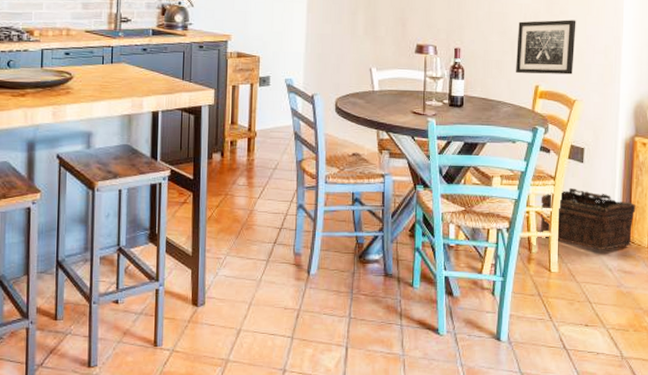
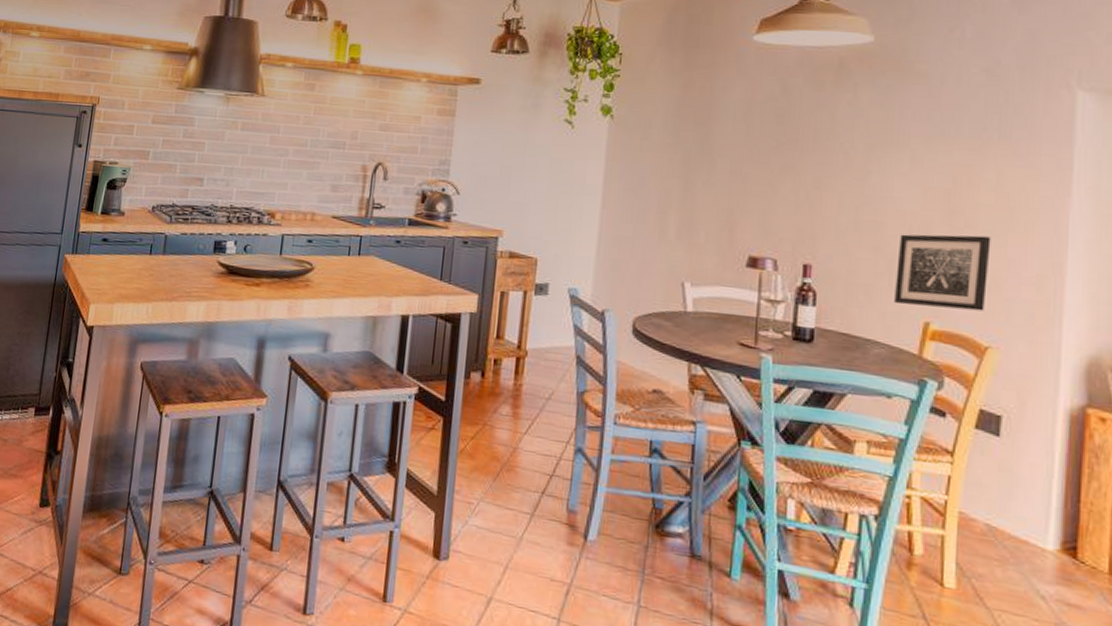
basket: present [540,188,636,250] -> none [927,470,1088,568]

